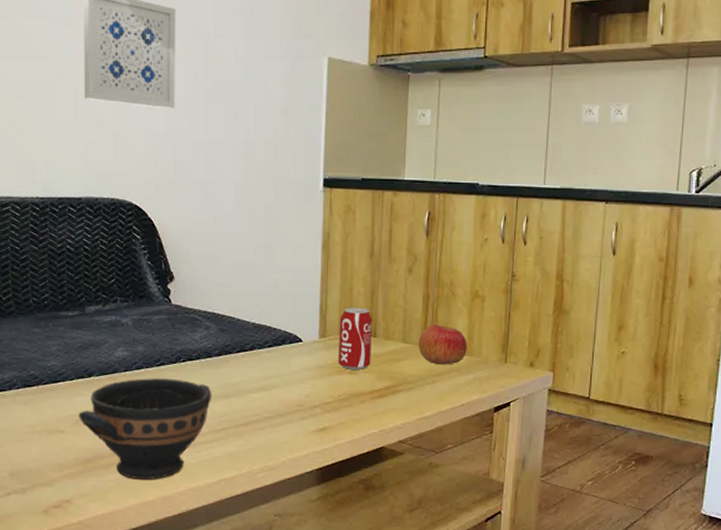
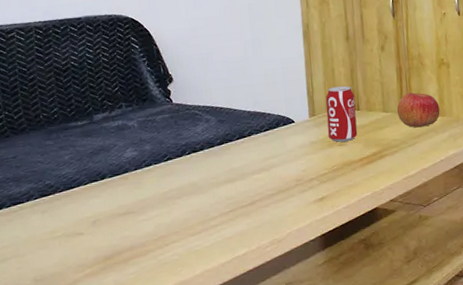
bowl: present [79,378,212,480] -> none [95,171,218,269]

